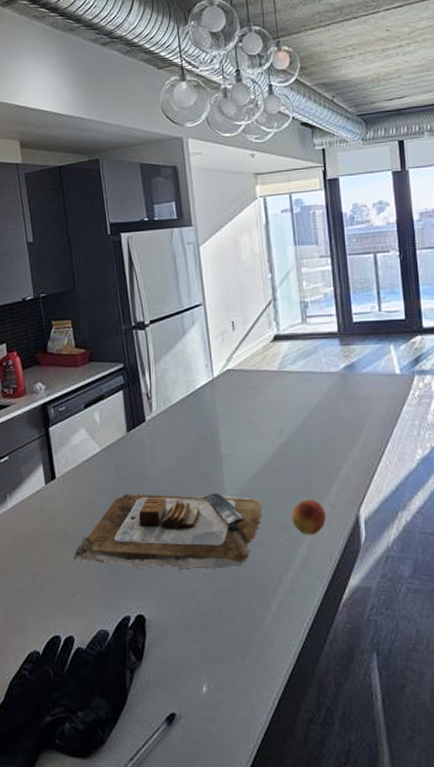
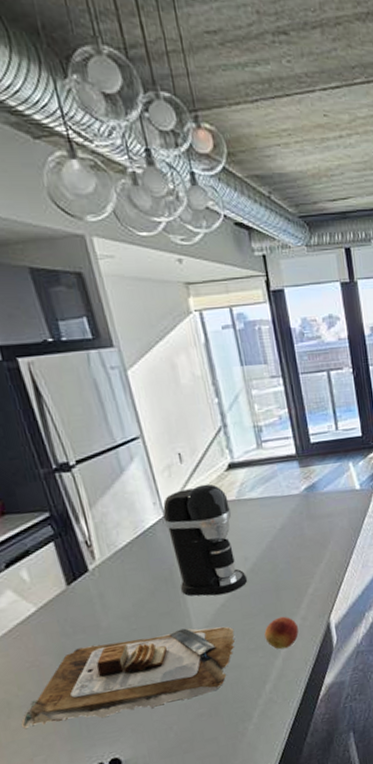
coffee maker: none [212,353,281,465] -> present [162,483,248,596]

